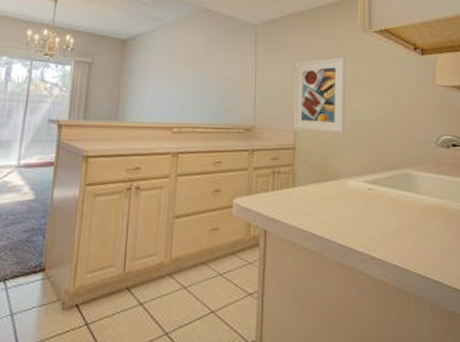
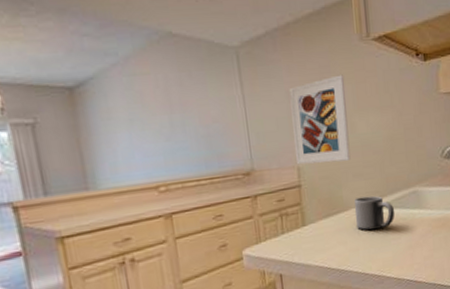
mug: none [344,169,385,205] -> present [354,195,395,231]

